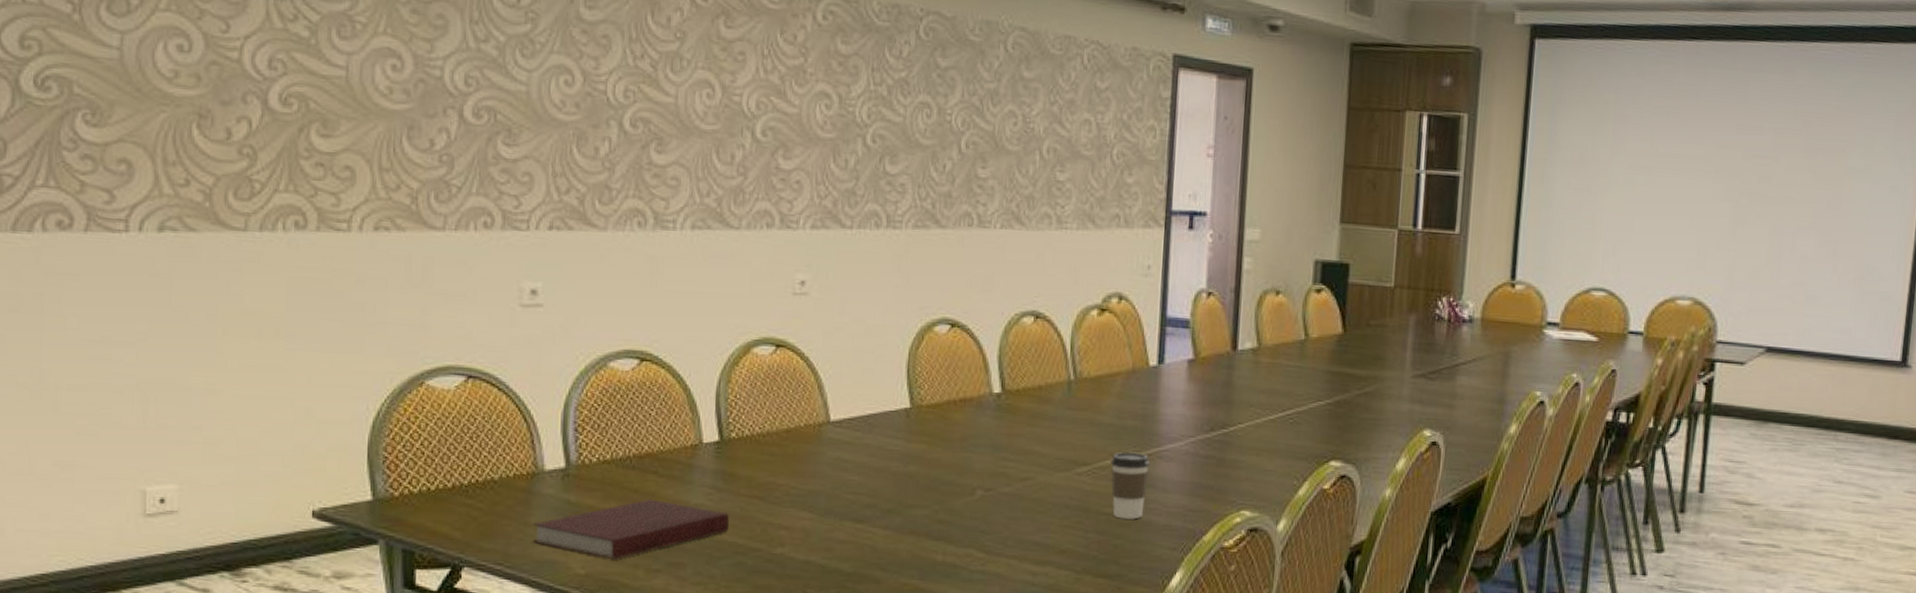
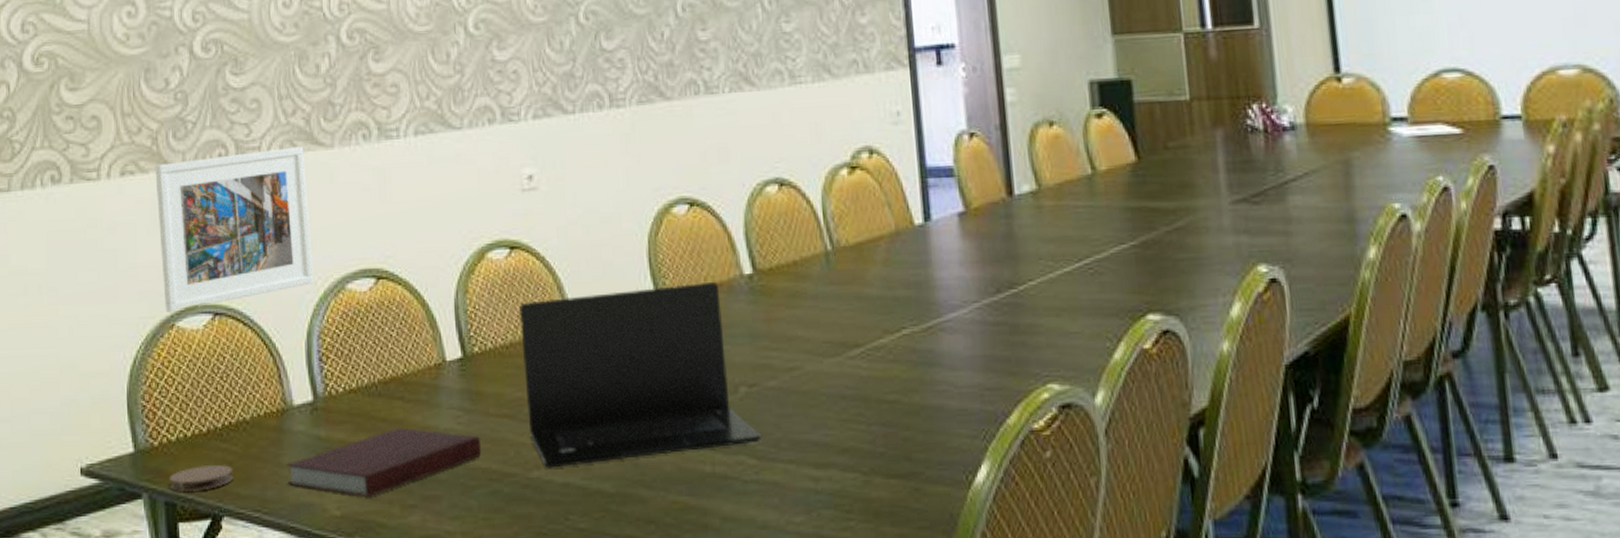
coaster: none [408,518,477,543] -> present [169,465,234,493]
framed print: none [412,224,576,371] -> present [155,147,314,313]
laptop: none [777,395,992,547] -> present [519,282,762,468]
coffee cup: present [1110,452,1150,519] -> none [885,326,933,406]

